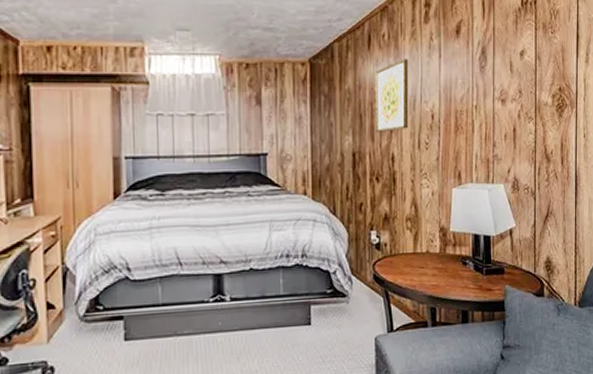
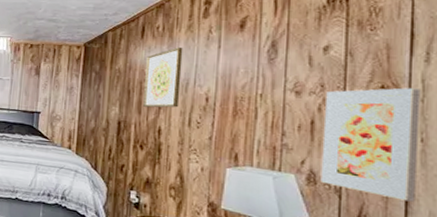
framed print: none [522,88,583,193] -> present [320,87,421,202]

